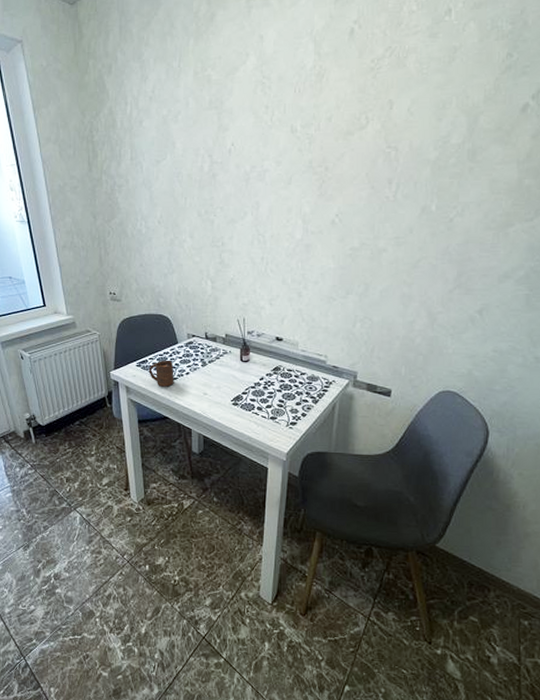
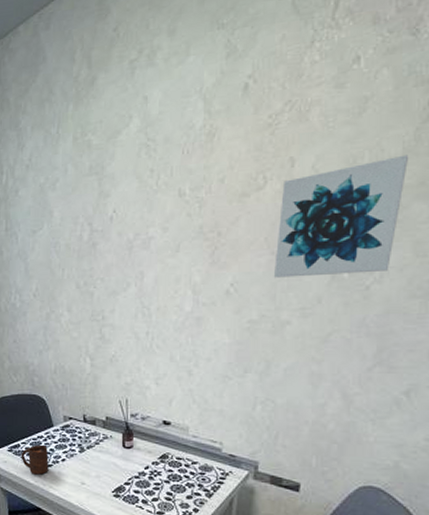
wall art: none [372,102,488,210] -> present [273,154,408,278]

